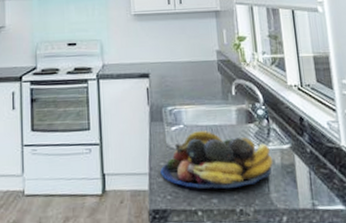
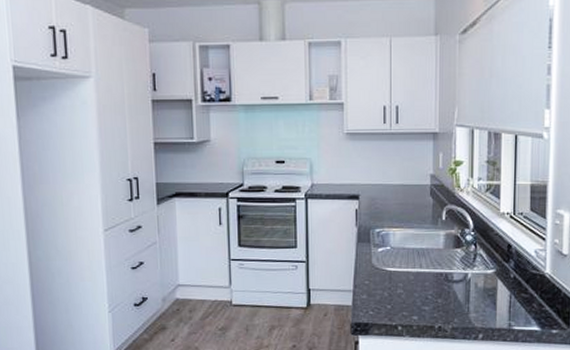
fruit bowl: present [160,131,273,189] -> none [364,253,476,308]

